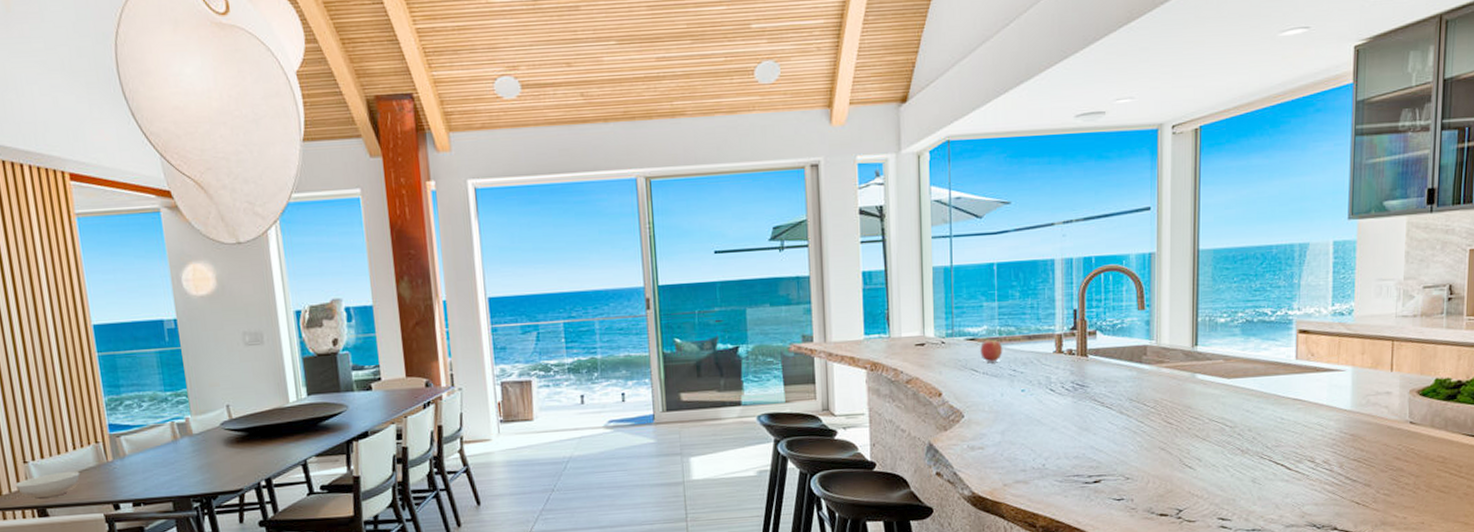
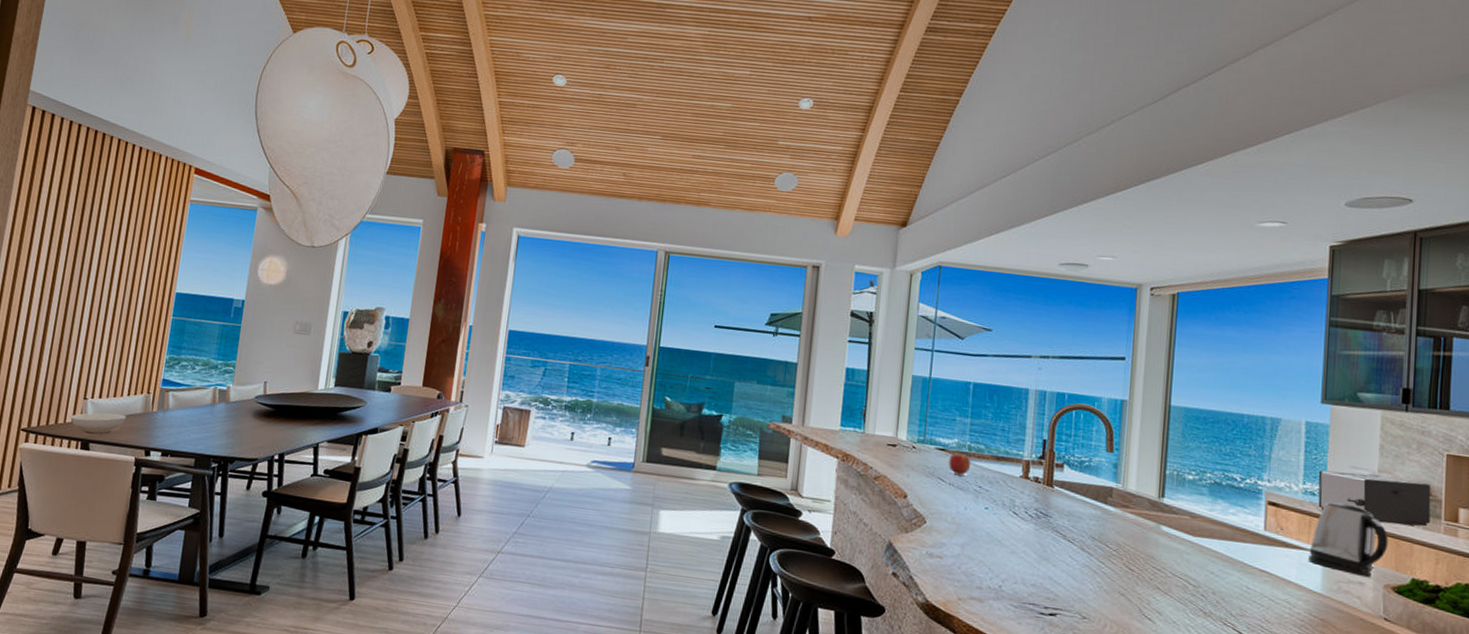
kettle: none [1338,317,1414,387] -> present [1308,502,1389,578]
toaster: none [1346,283,1454,330] -> present [1318,470,1431,527]

